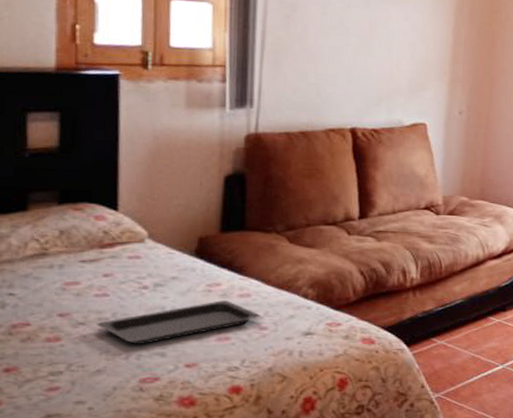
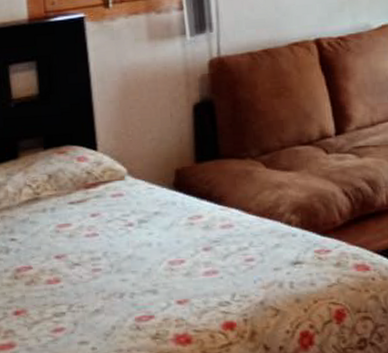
serving tray: present [96,300,261,345] -> none [90,233,246,283]

